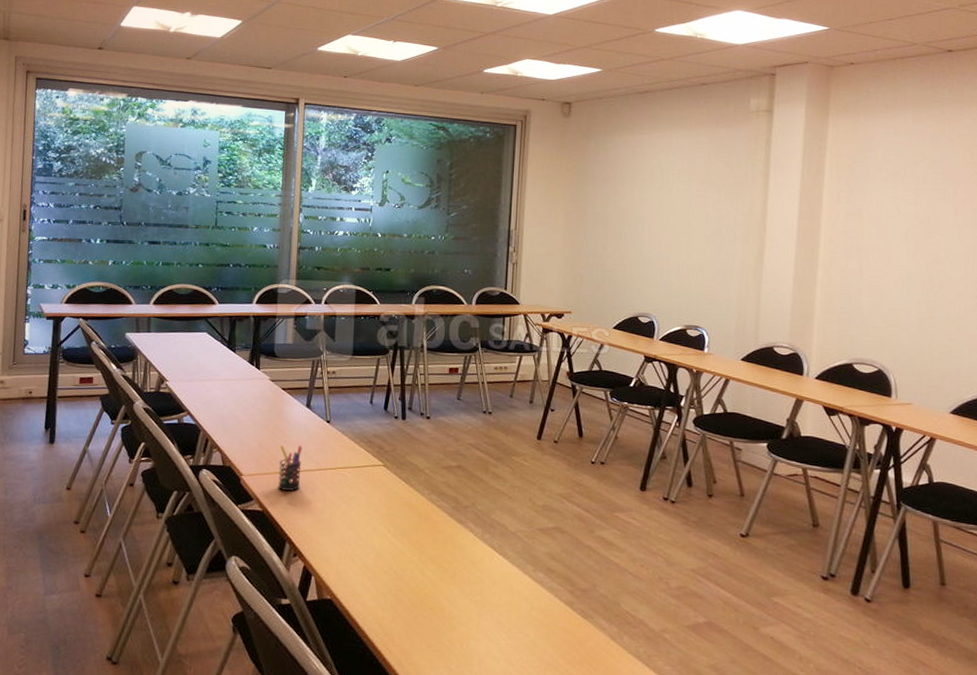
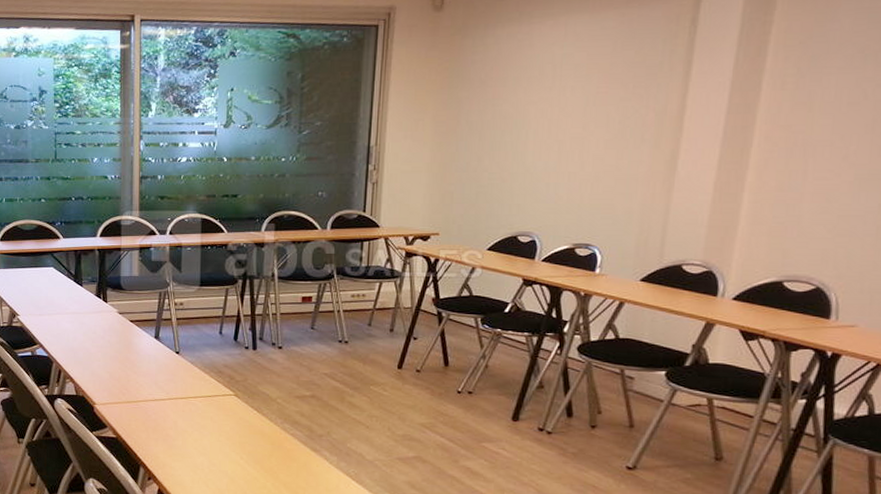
pen holder: present [278,444,303,491] -> none [130,375,153,419]

